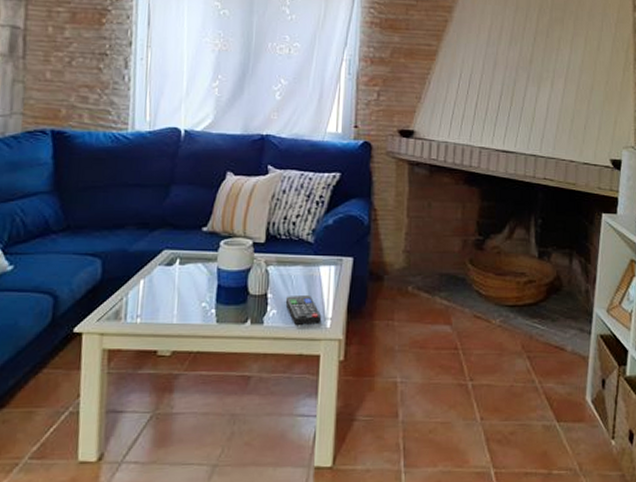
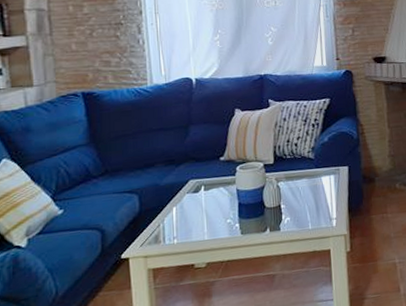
remote control: present [285,294,322,325] -> none [296,201,328,228]

